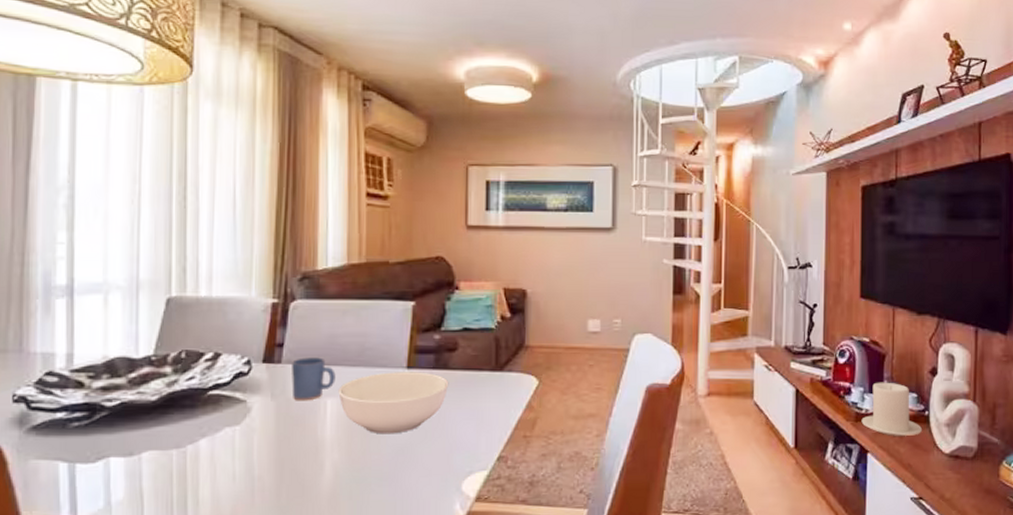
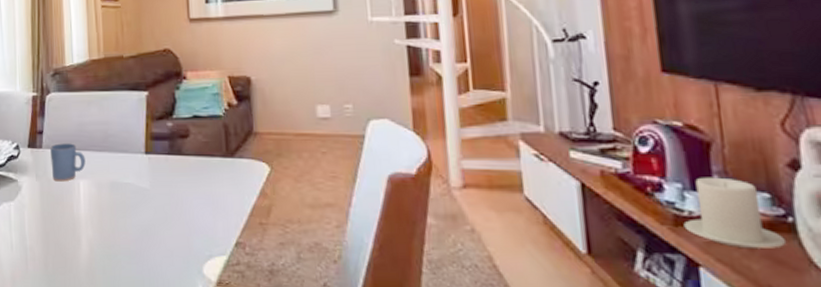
bowl: present [338,372,449,434] -> none [88,157,184,215]

